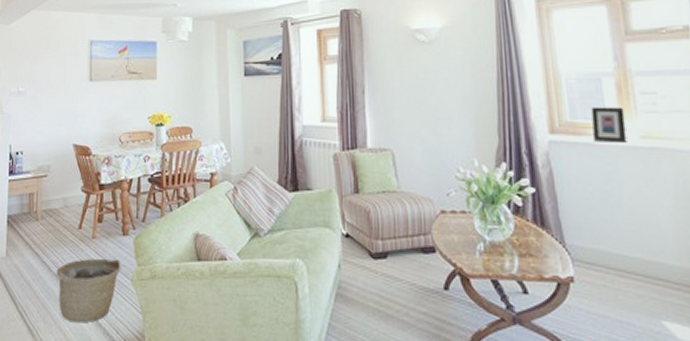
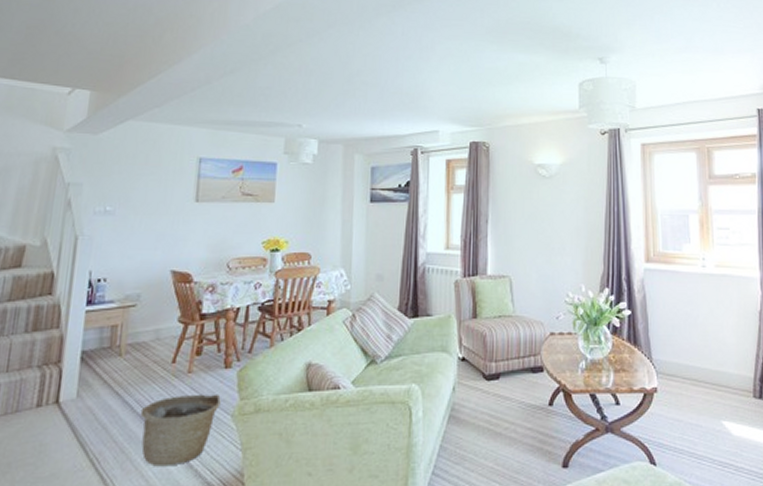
picture frame: present [591,107,627,142] -> none [679,239,705,270]

